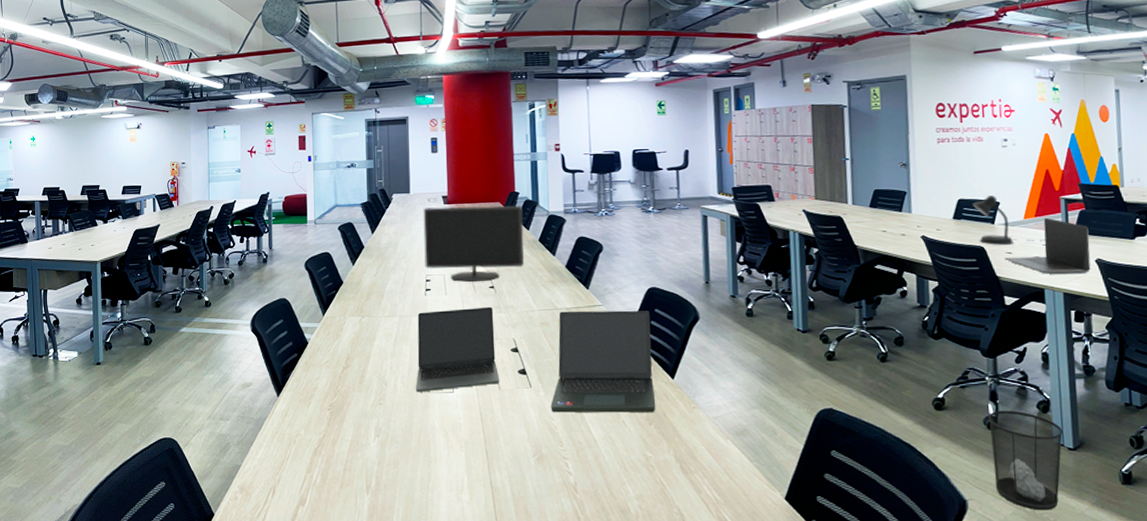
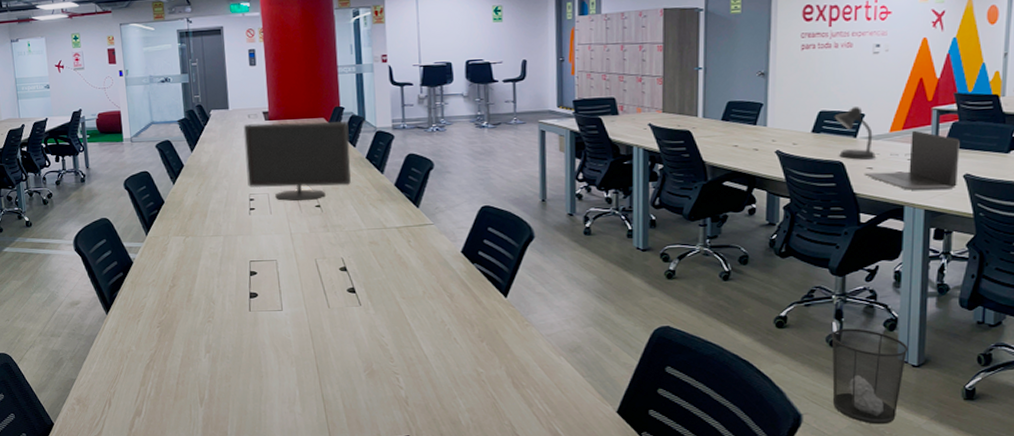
laptop: present [416,306,500,393] -> none [242,225,329,311]
laptop: present [550,310,656,413] -> none [381,229,488,331]

